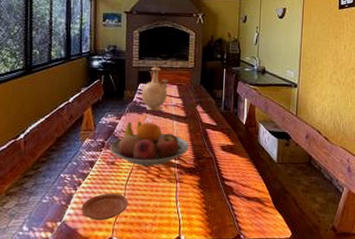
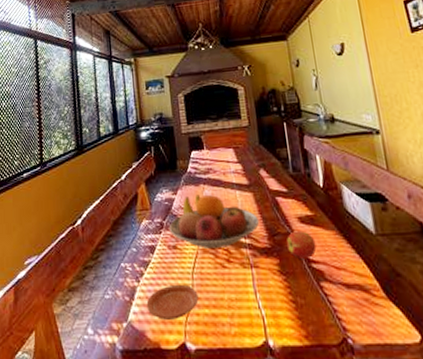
vase: present [141,61,168,111] -> none [195,124,225,181]
apple: none [209,156,231,177] -> present [287,230,317,259]

